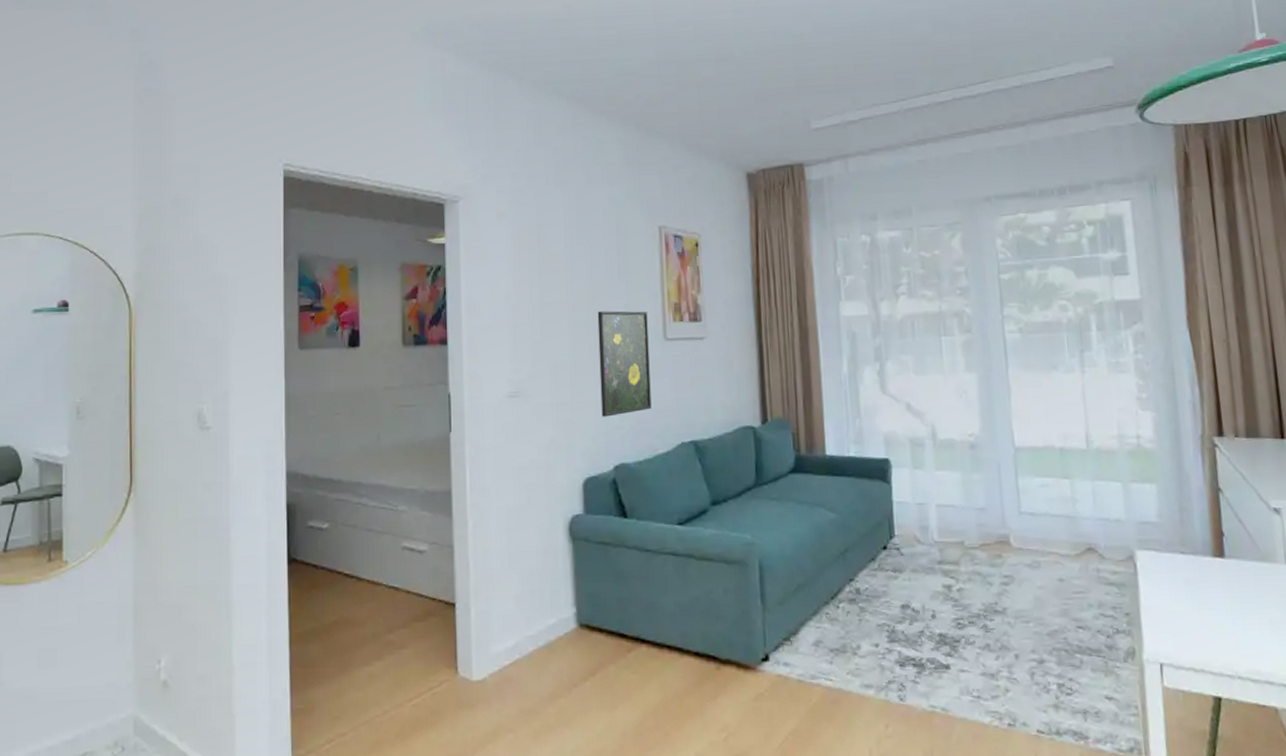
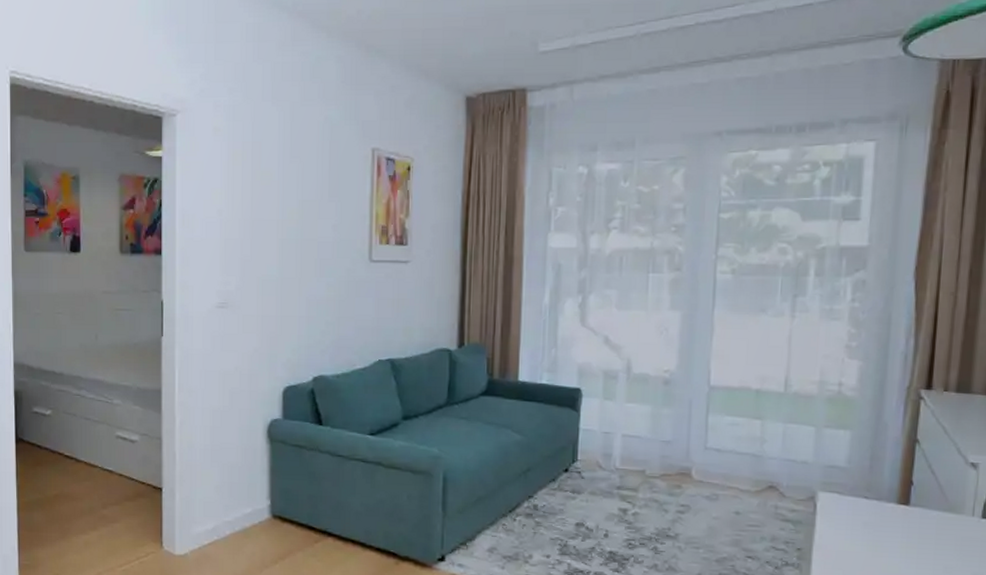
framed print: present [597,311,652,417] -> none [304,230,354,332]

